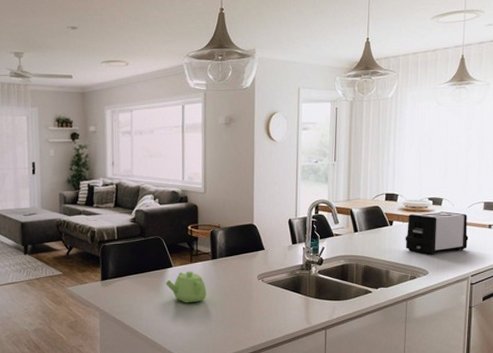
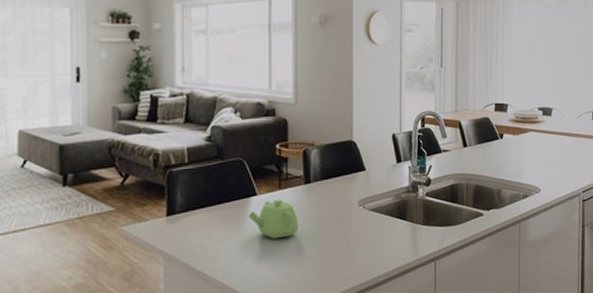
toaster: present [405,211,469,254] -> none [516,122,579,170]

